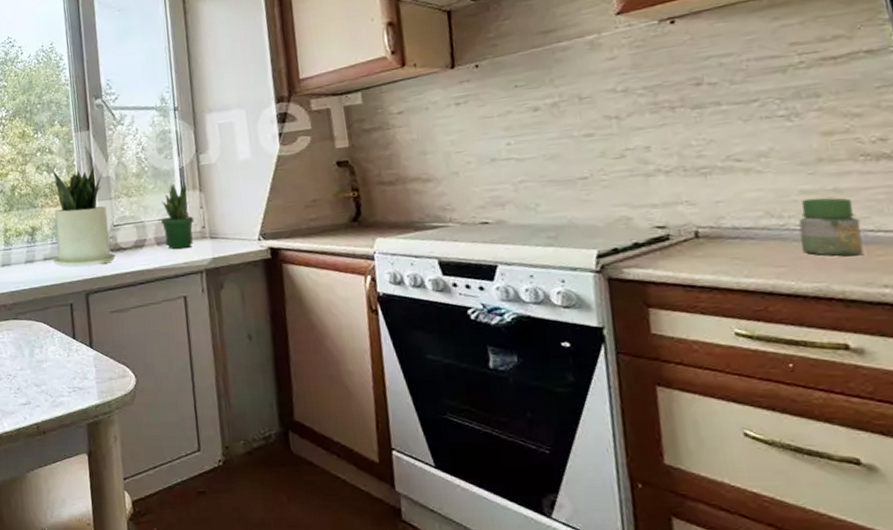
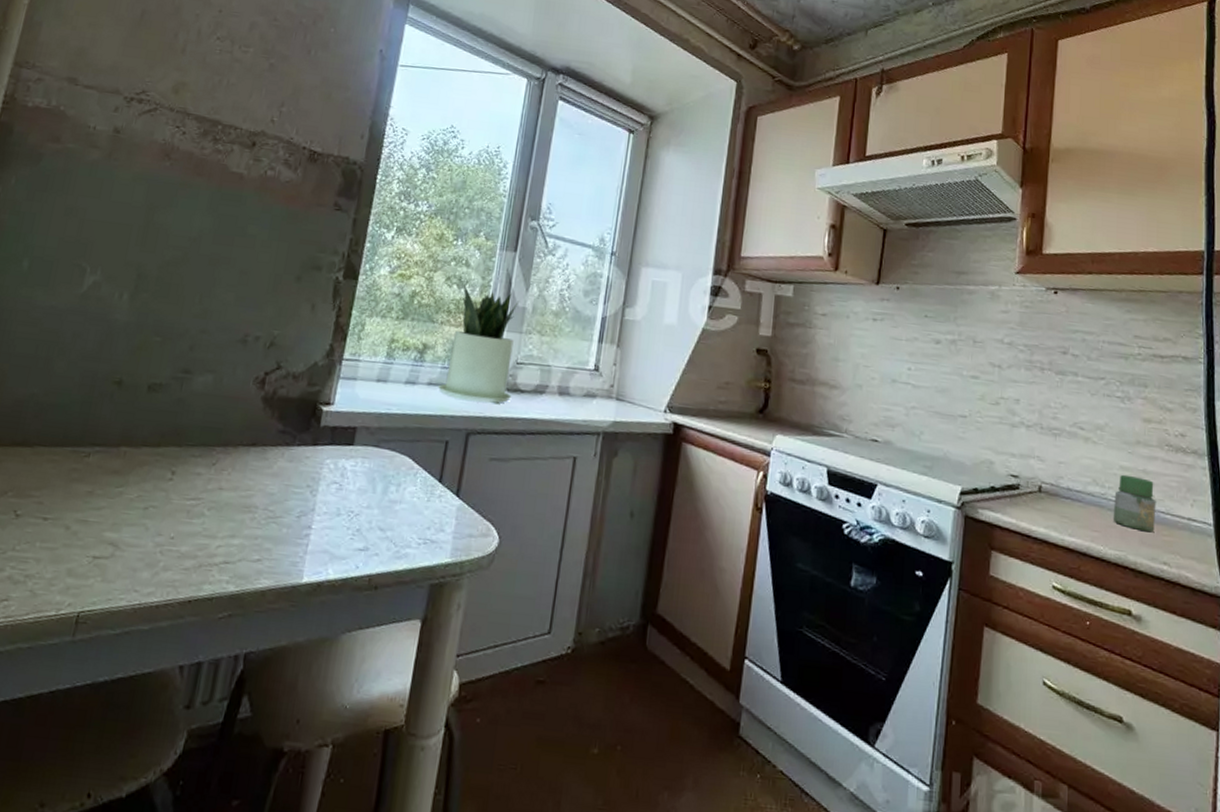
planter: present [160,182,194,249] -> none [568,331,606,405]

